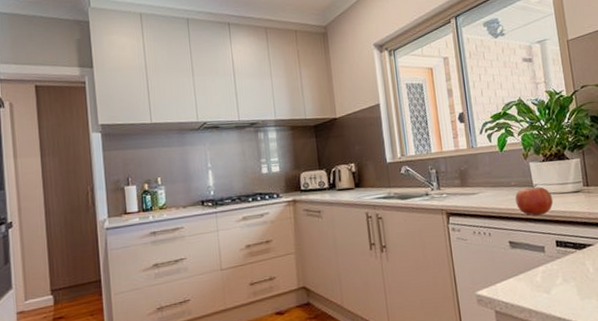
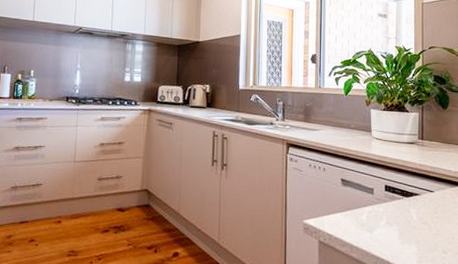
fruit: present [515,184,554,216] -> none [353,130,388,160]

